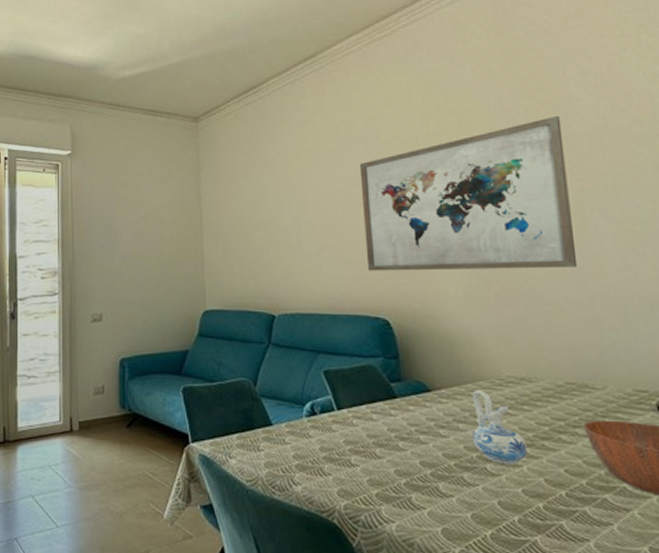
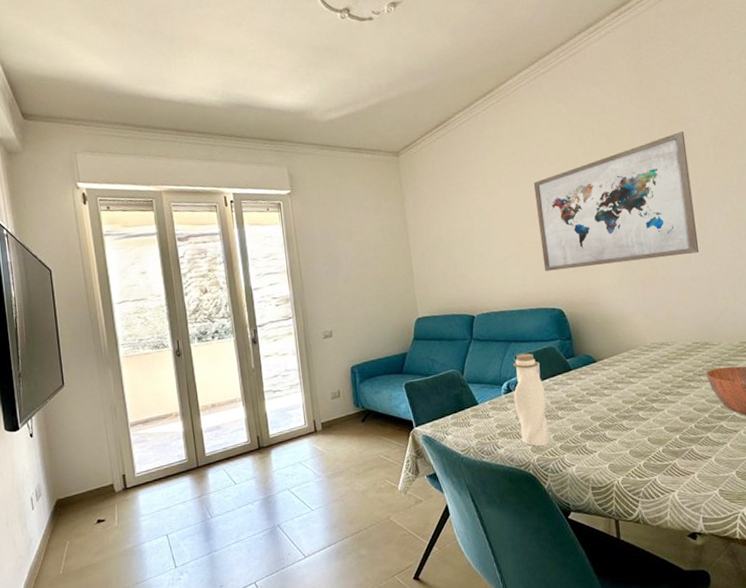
water bottle: none [318,369,362,490] -> present [513,353,549,446]
ceramic pitcher: present [471,389,527,465] -> none [626,356,667,411]

